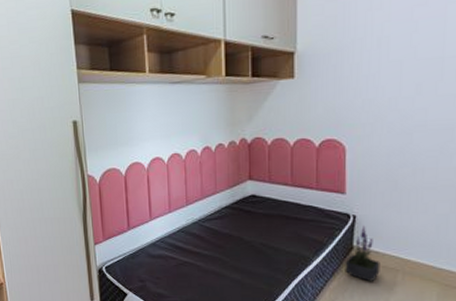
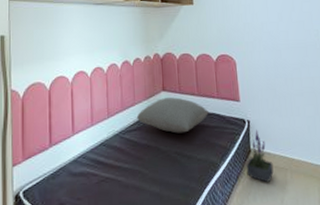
pillow: none [217,187,304,225] -> present [136,97,209,133]

